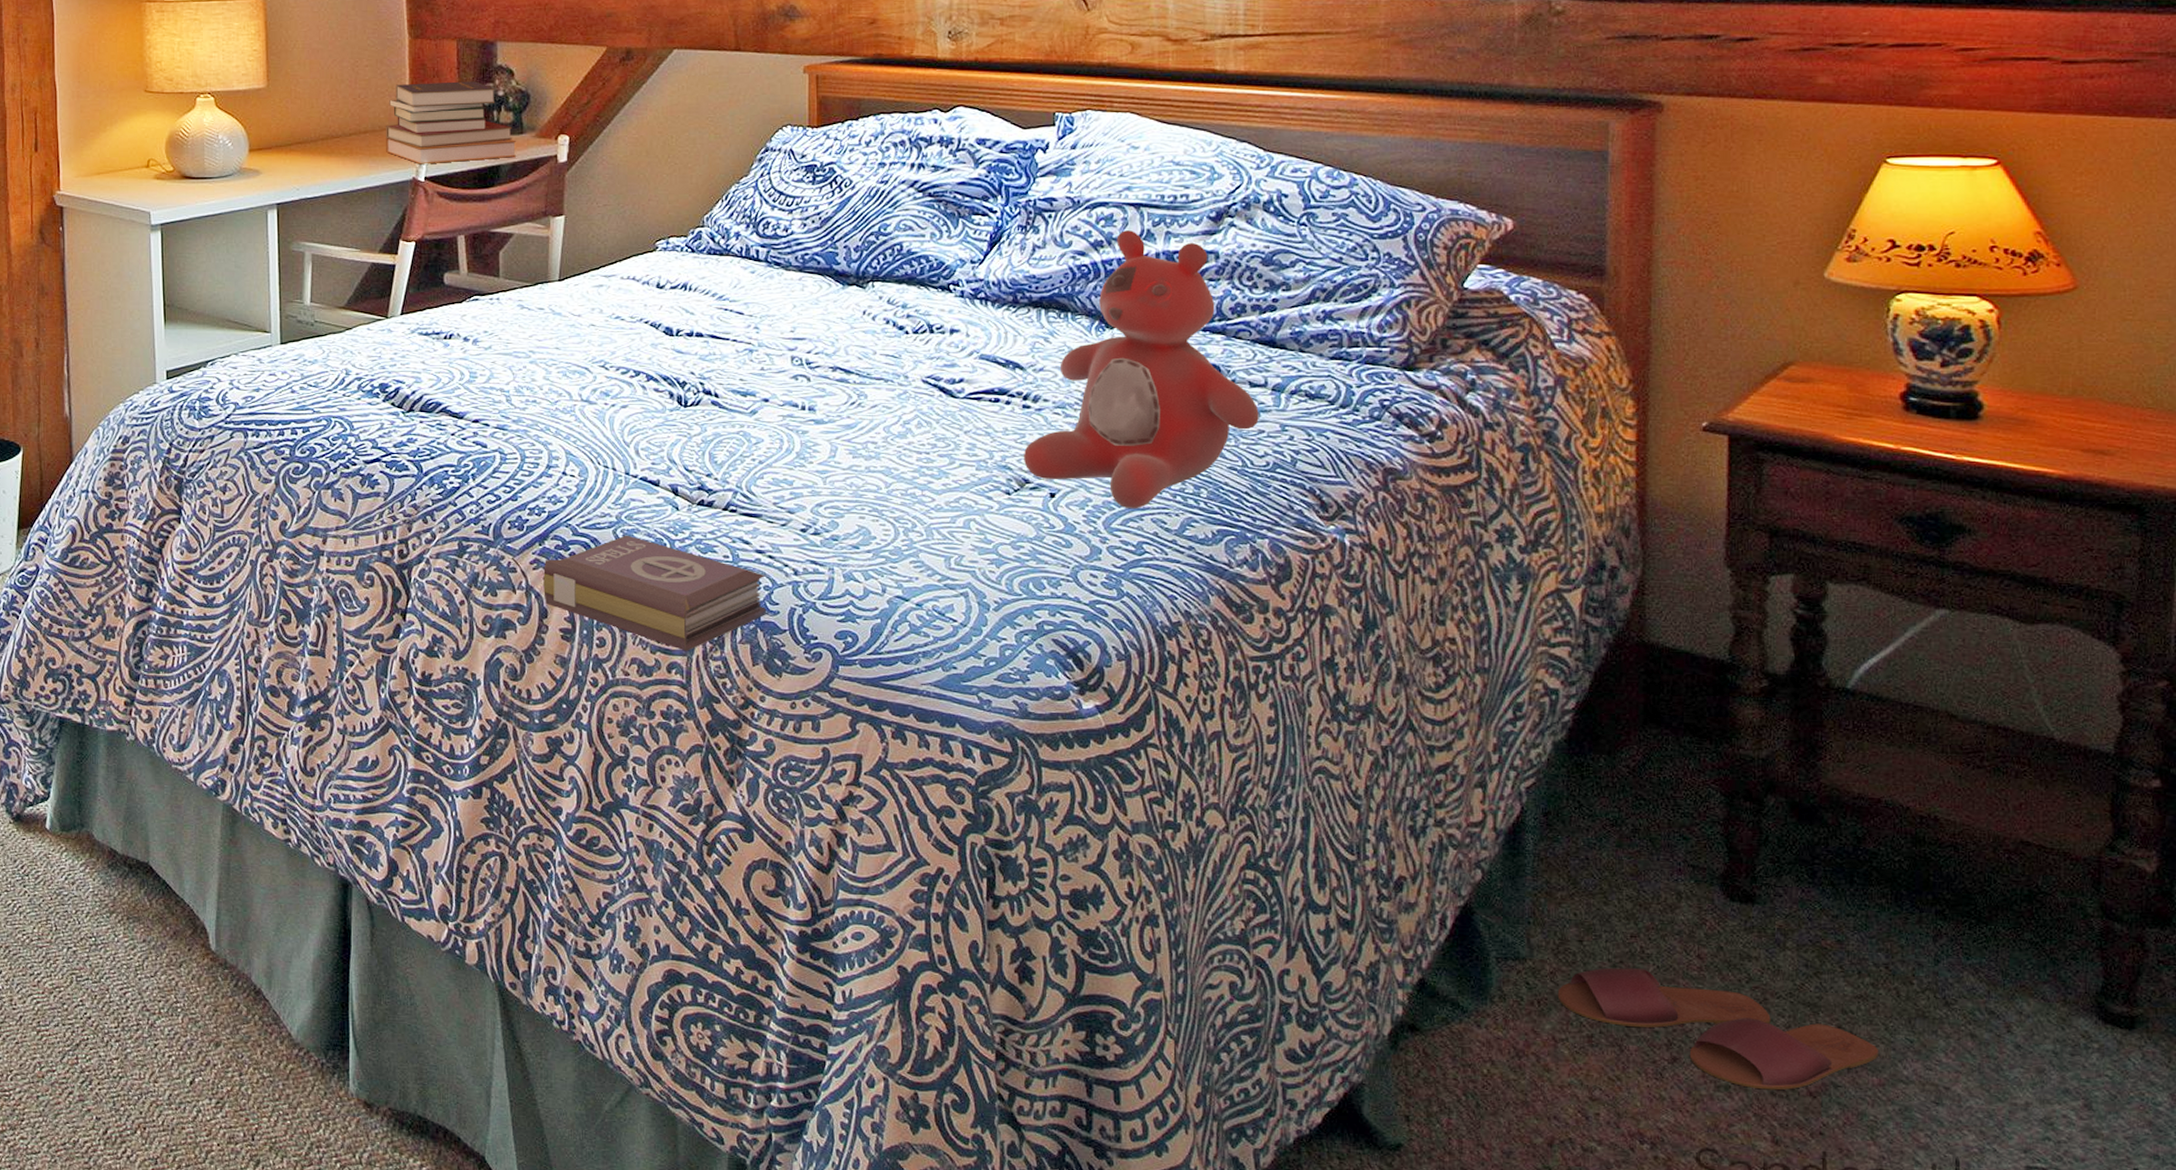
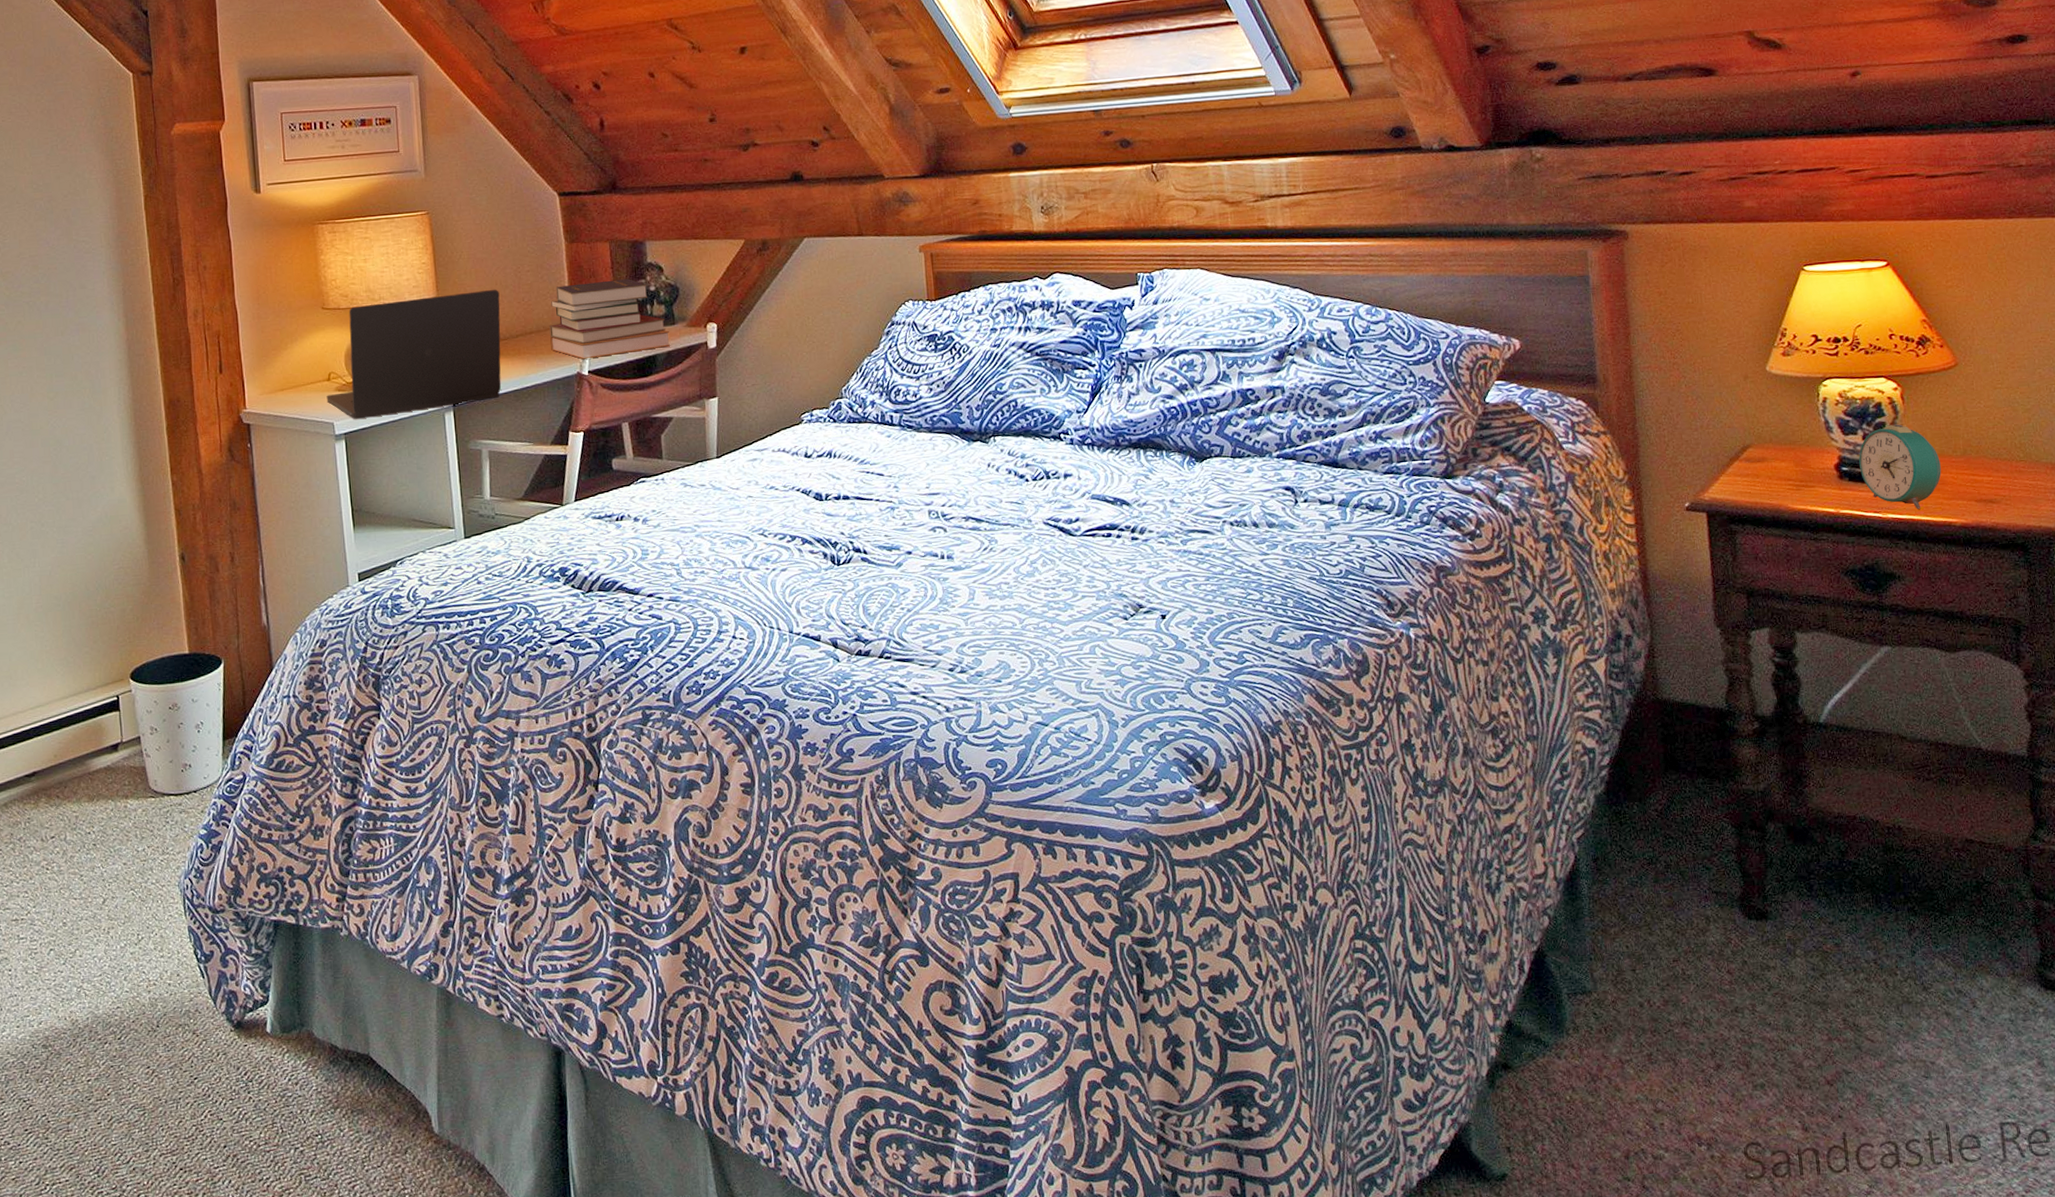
laptop: none [144,82,334,211] -> present [326,289,502,420]
book: present [543,535,766,651] -> none [721,689,924,793]
stuffed bear: present [1023,230,1259,509] -> none [1135,373,1330,623]
slippers: present [1557,967,1878,1091] -> none [1619,988,1877,1084]
alarm clock: none [1933,352,2040,454] -> present [1859,424,1942,509]

